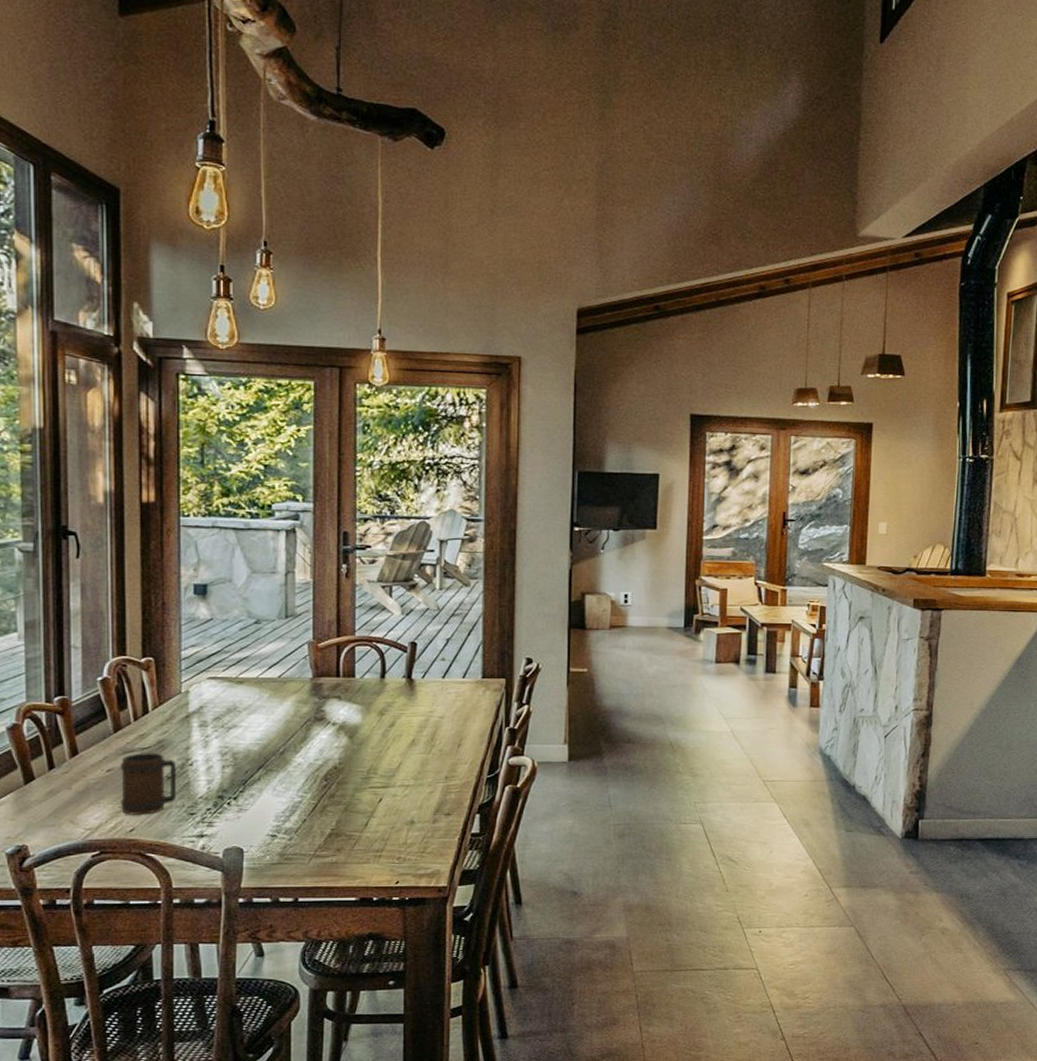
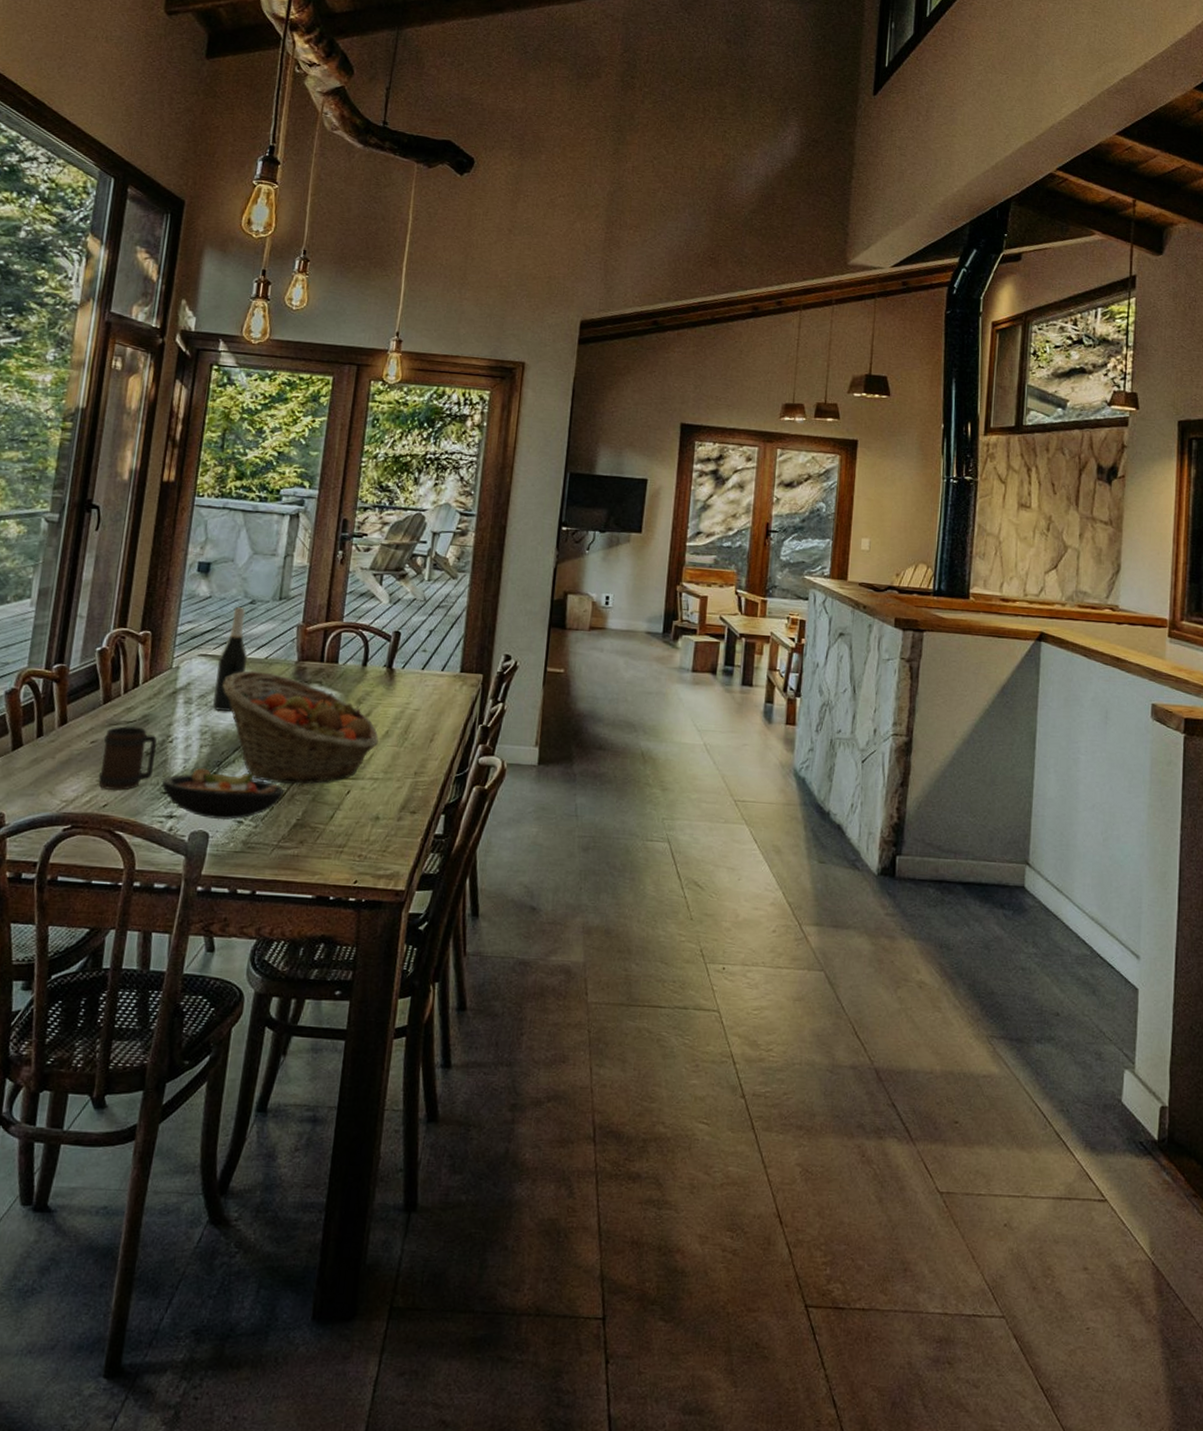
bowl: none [188,787,316,836] -> present [162,768,285,821]
wine bottle: none [228,628,259,731] -> present [213,607,247,711]
fruit basket: none [237,689,405,797] -> present [222,670,379,785]

